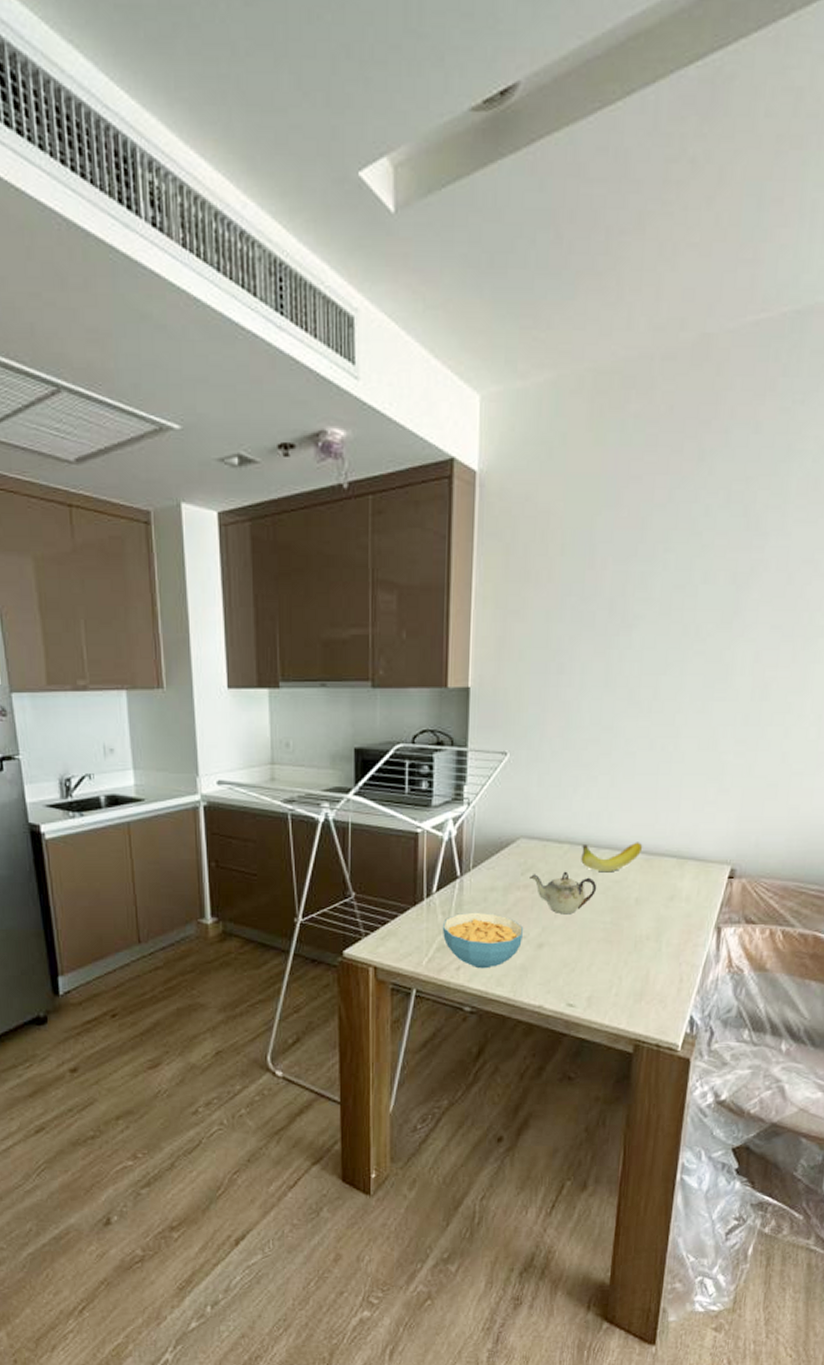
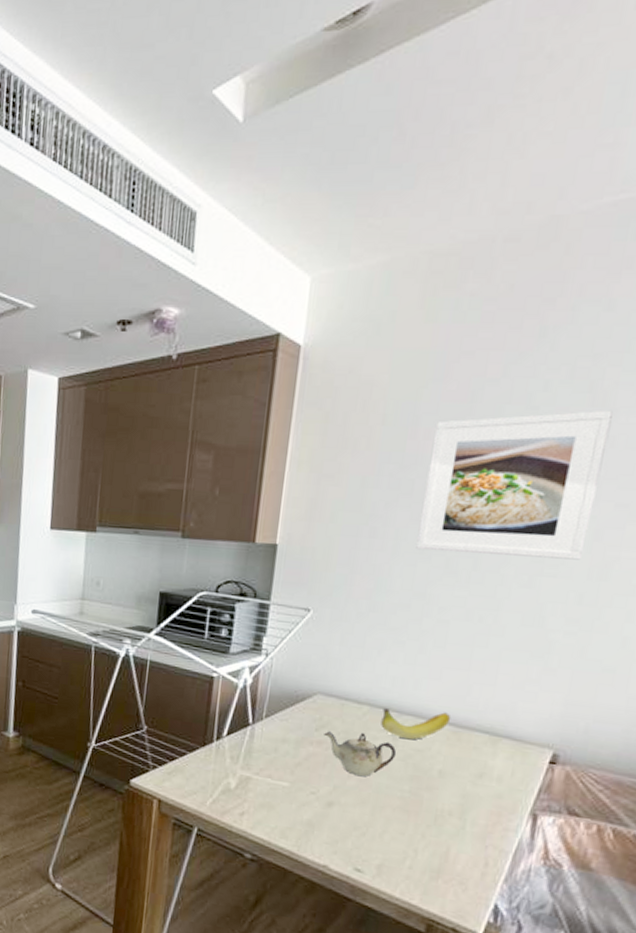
cereal bowl: present [442,912,523,969] -> none [229,759,313,819]
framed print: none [601,533,765,683] -> present [416,410,613,560]

